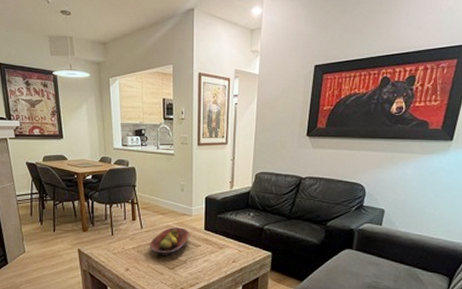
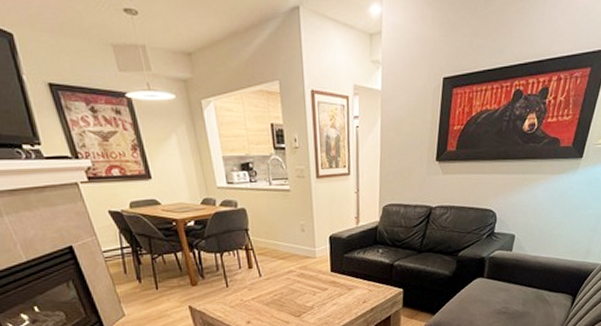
fruit bowl: present [149,227,190,256] -> none [270,271,316,304]

